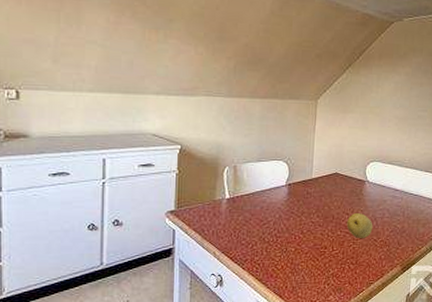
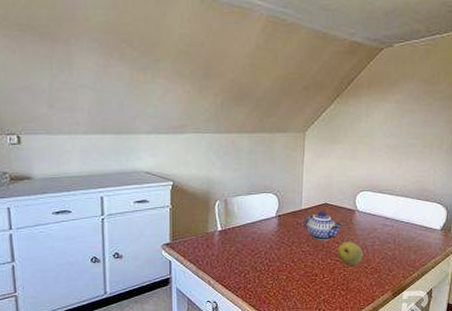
teapot: none [313,181,354,212] -> present [303,211,344,241]

